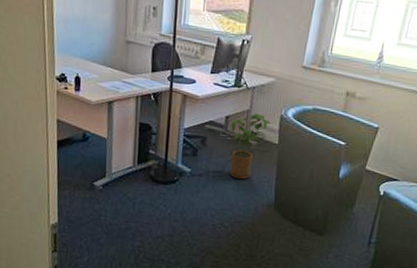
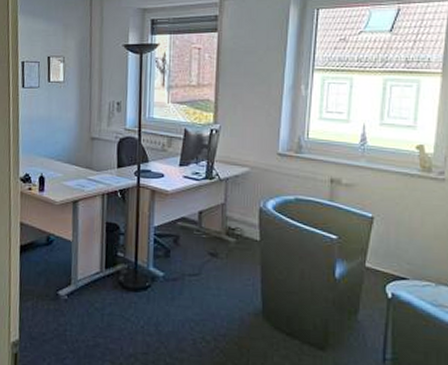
house plant: present [229,113,272,180] -> none [204,207,251,284]

